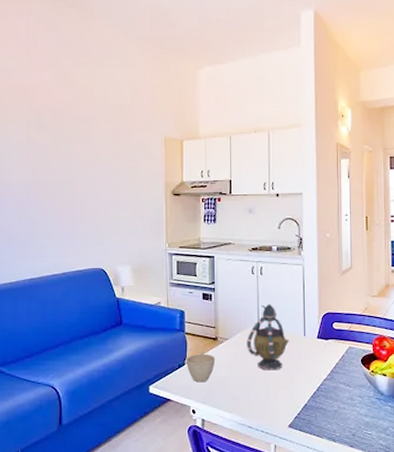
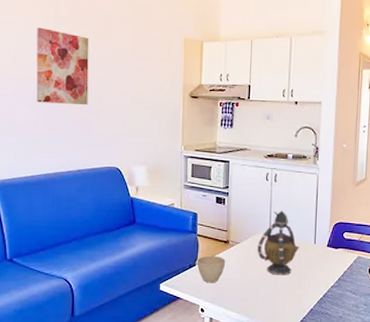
wall art: none [20,134,71,208] -> present [36,27,89,106]

